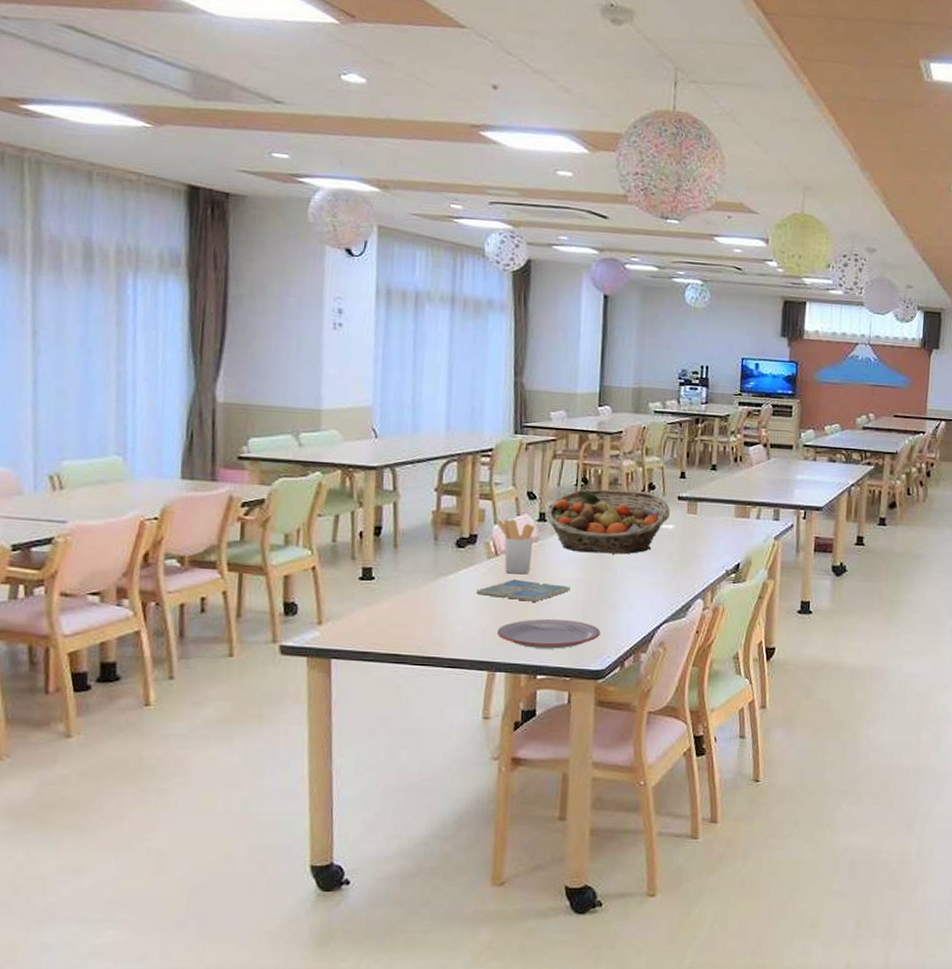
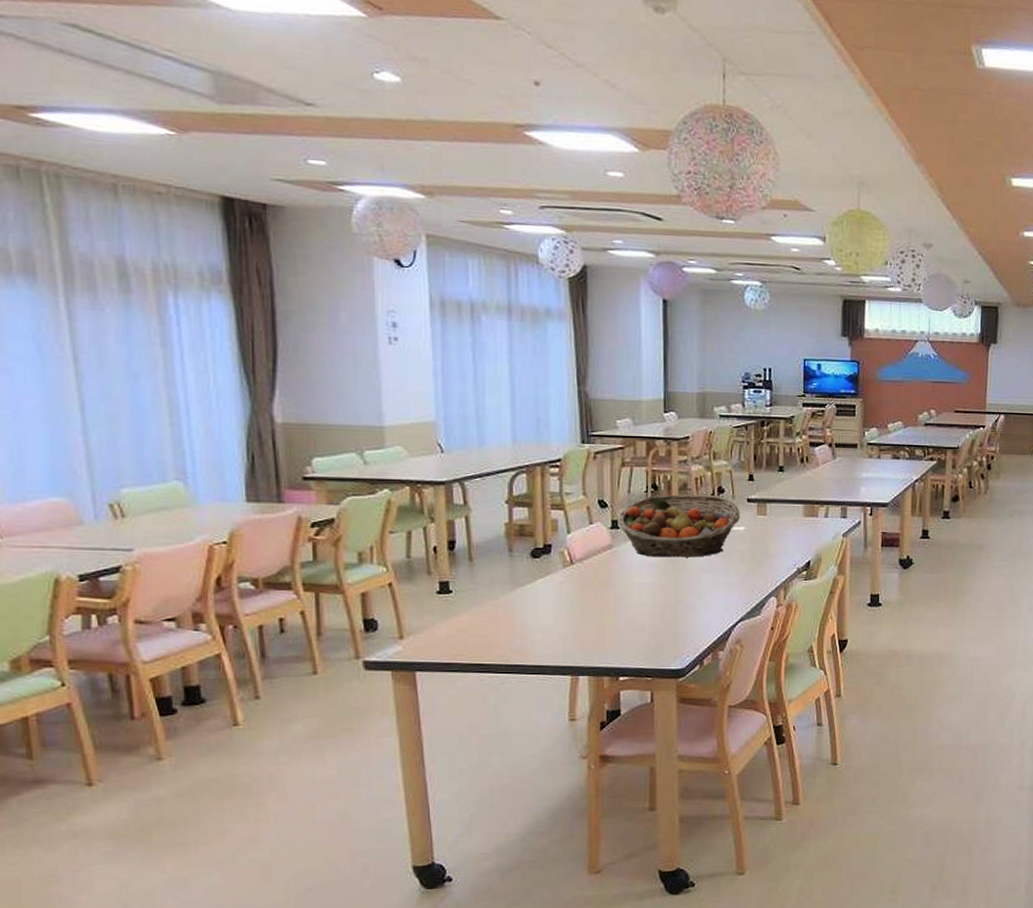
drink coaster: present [476,579,571,602] -> none [554,586,647,607]
utensil holder: present [496,519,535,575] -> none [569,528,608,581]
plate: present [496,618,601,649] -> none [577,622,678,652]

